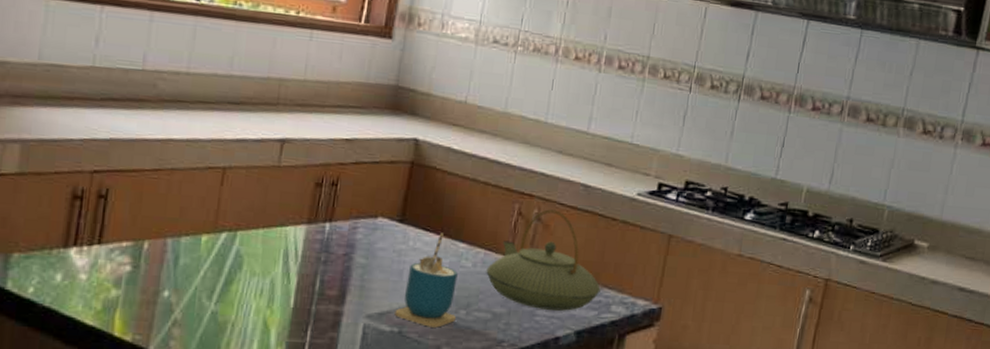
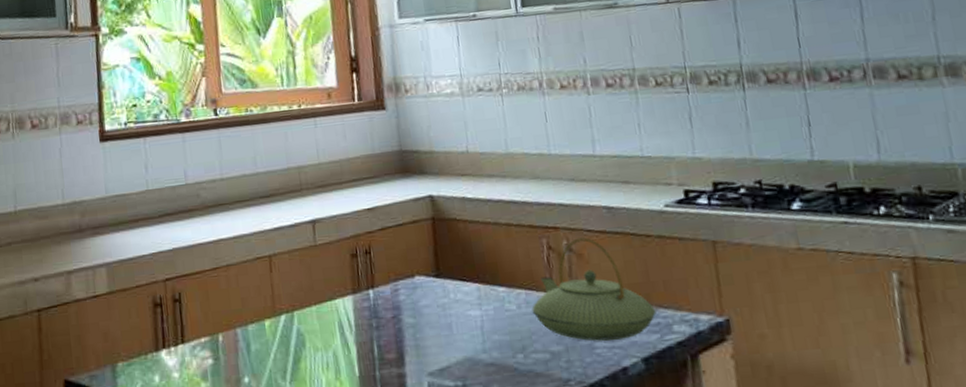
cup: present [395,233,458,328] -> none [454,280,515,376]

